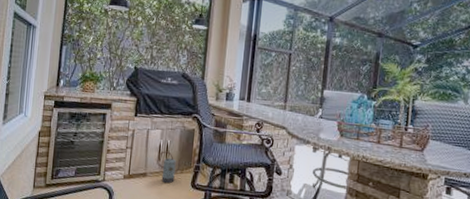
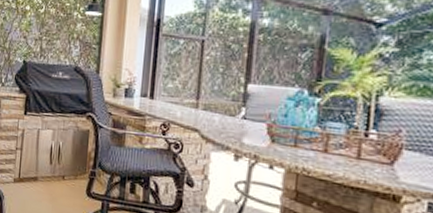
watering can: present [156,151,184,184] -> none [47,153,78,190]

